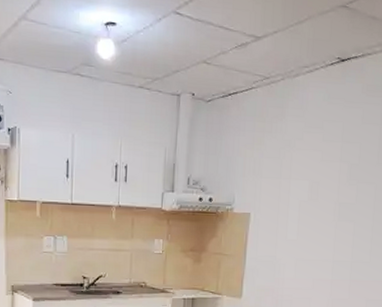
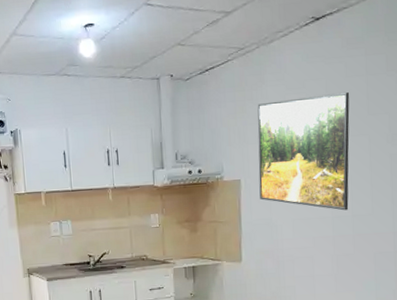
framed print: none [267,137,363,256] -> present [257,91,350,211]

